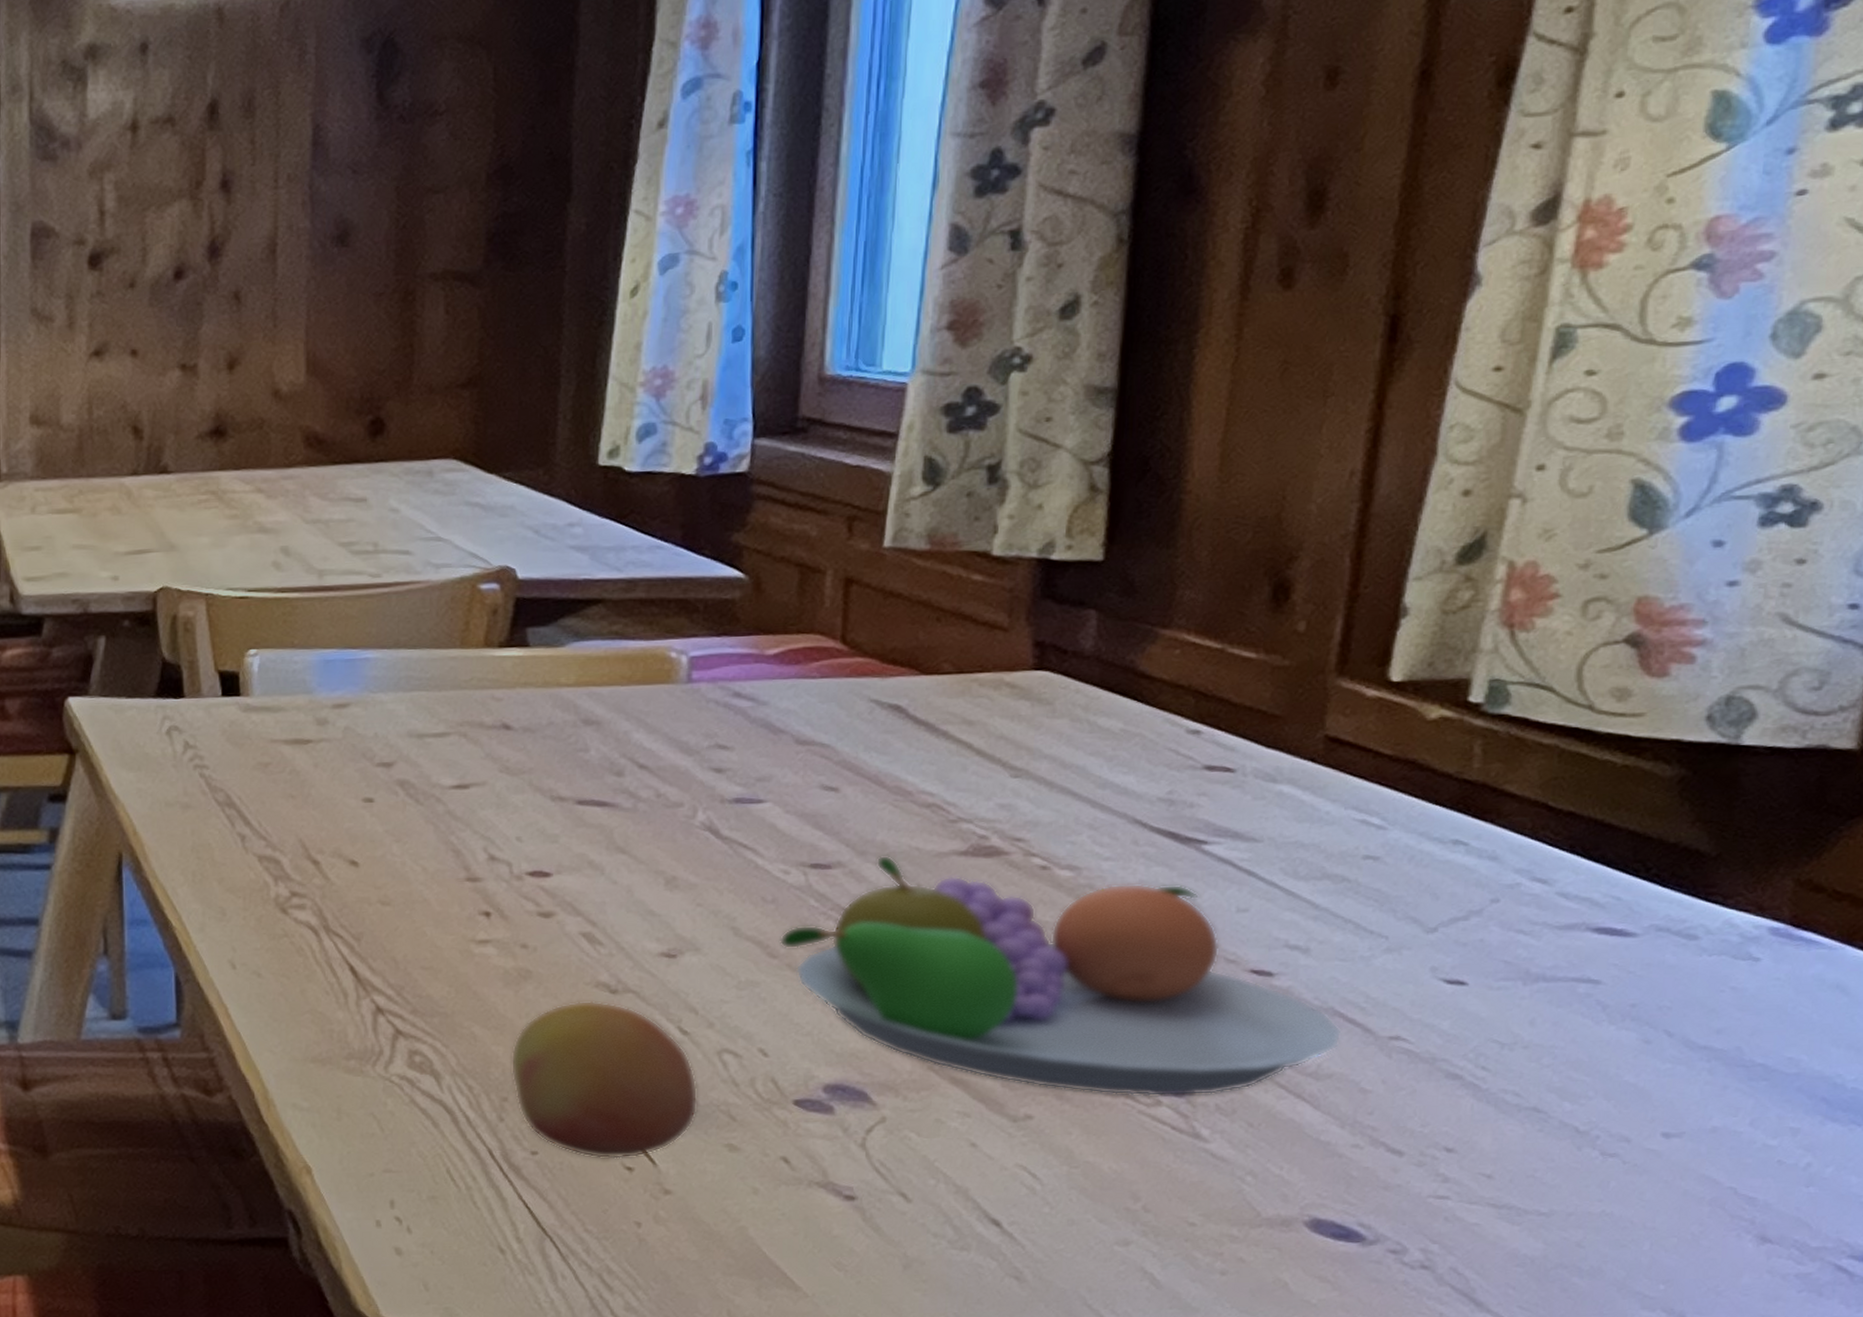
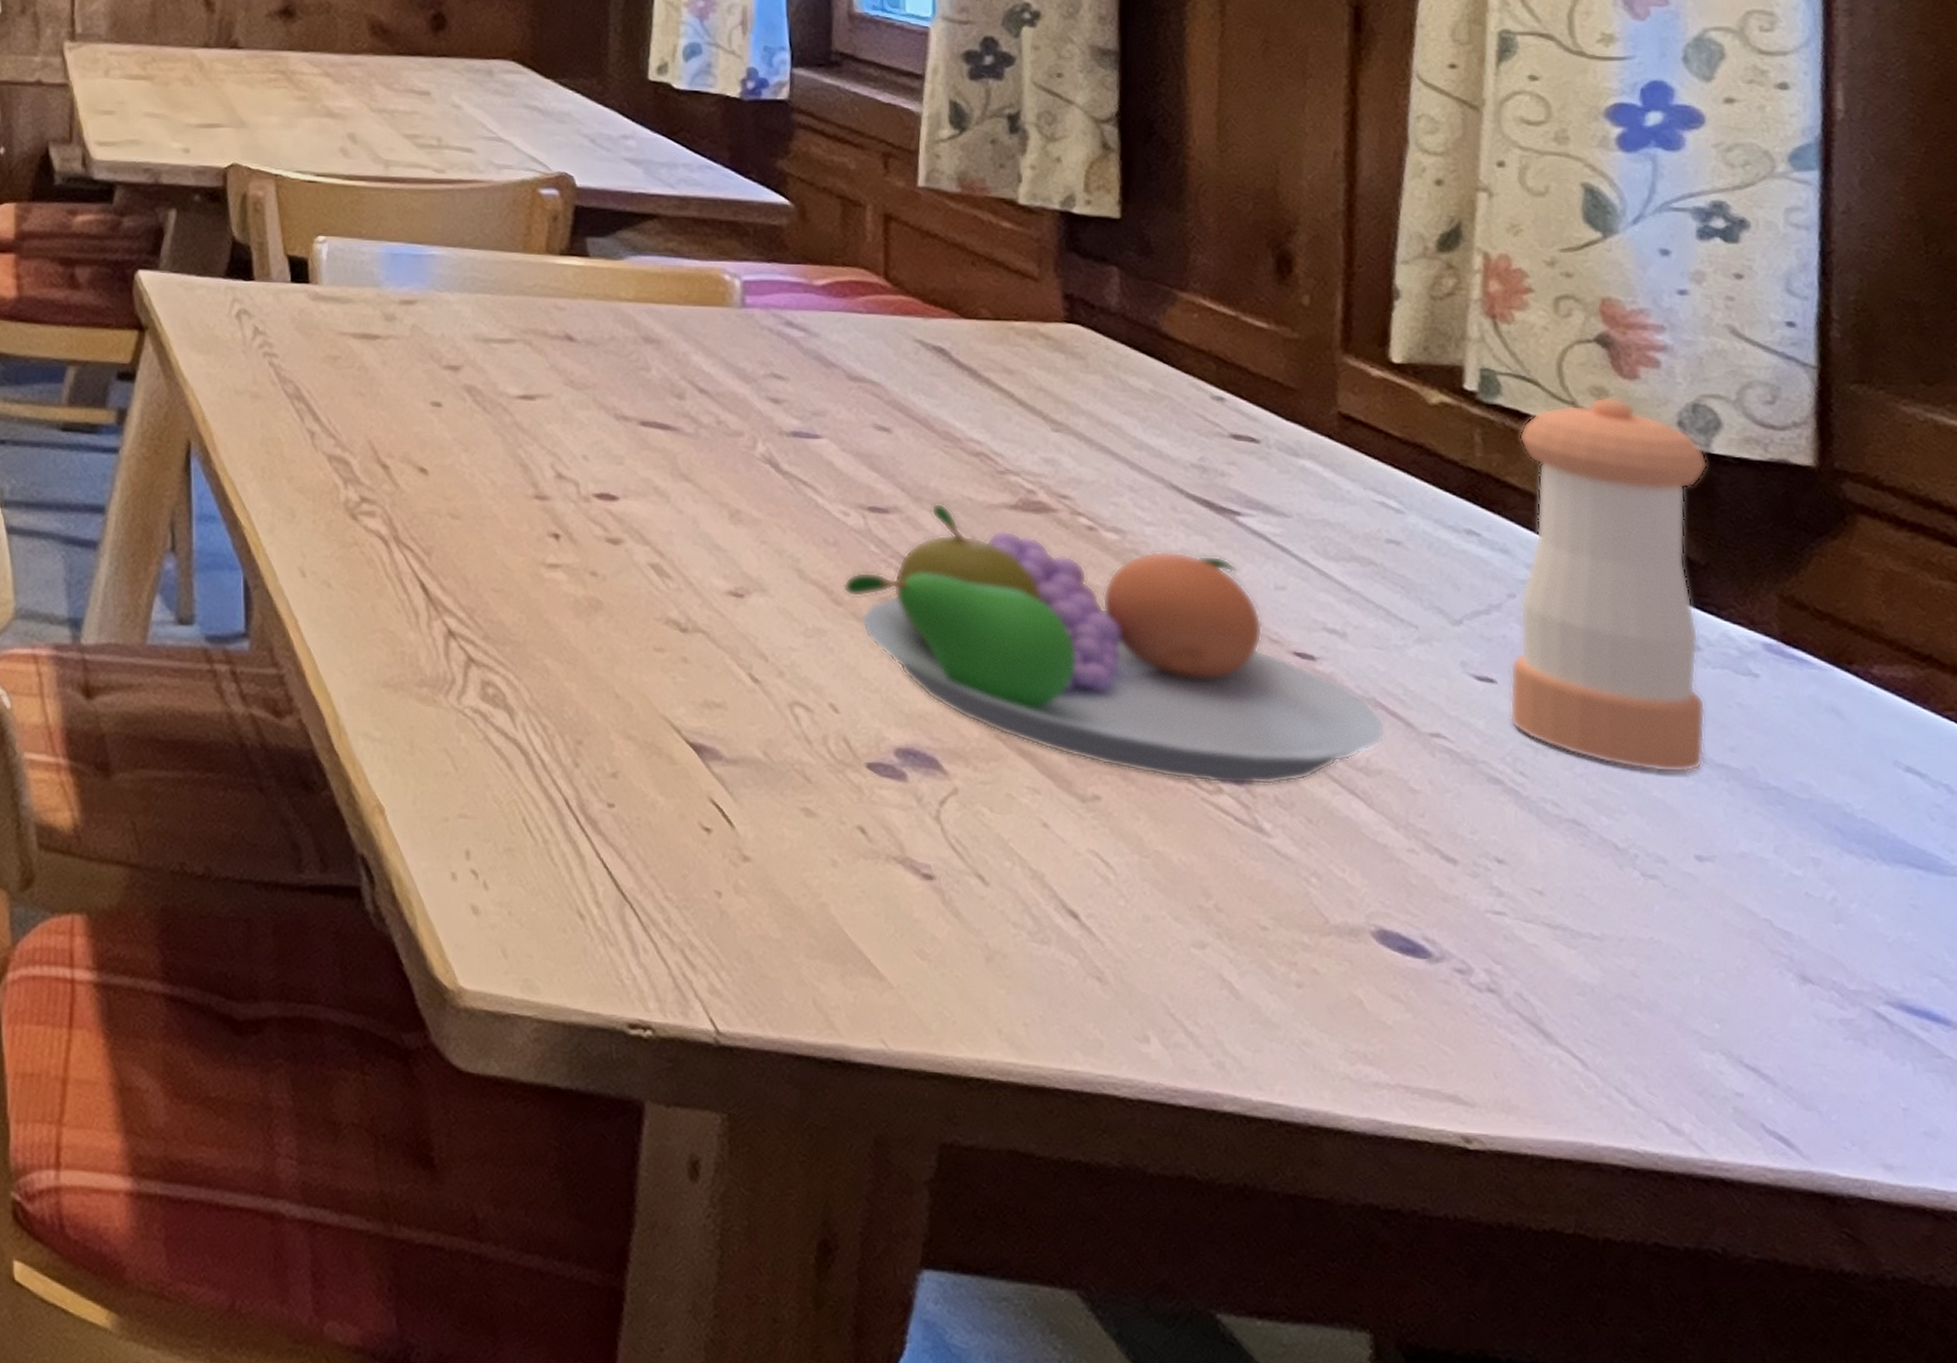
fruit: present [510,1000,698,1159] -> none [584,638,772,818]
pepper shaker: none [1476,696,1735,1058] -> present [1509,396,1708,774]

